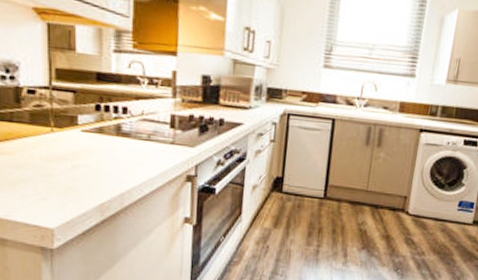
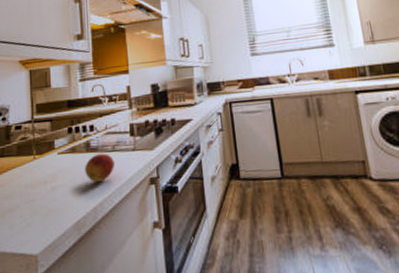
fruit: none [113,139,148,170] -> present [85,153,114,183]

